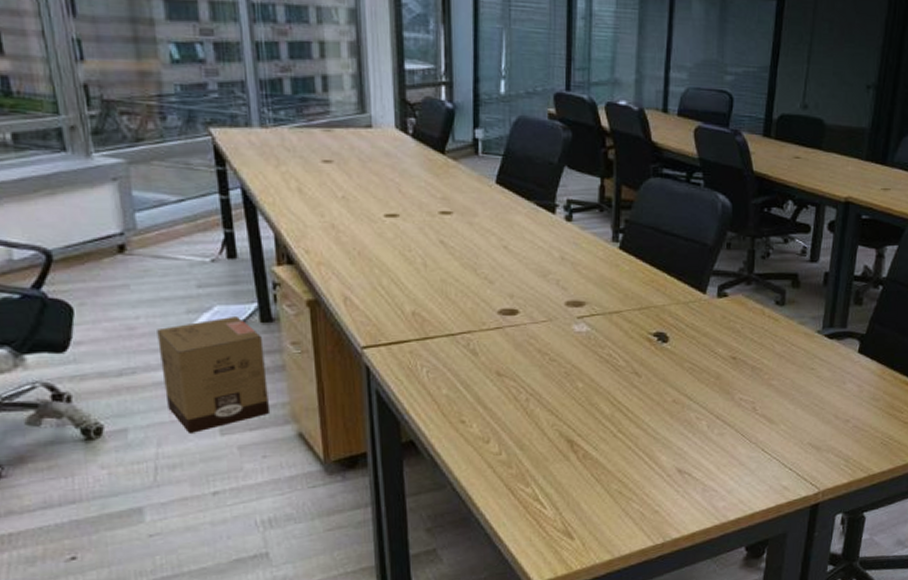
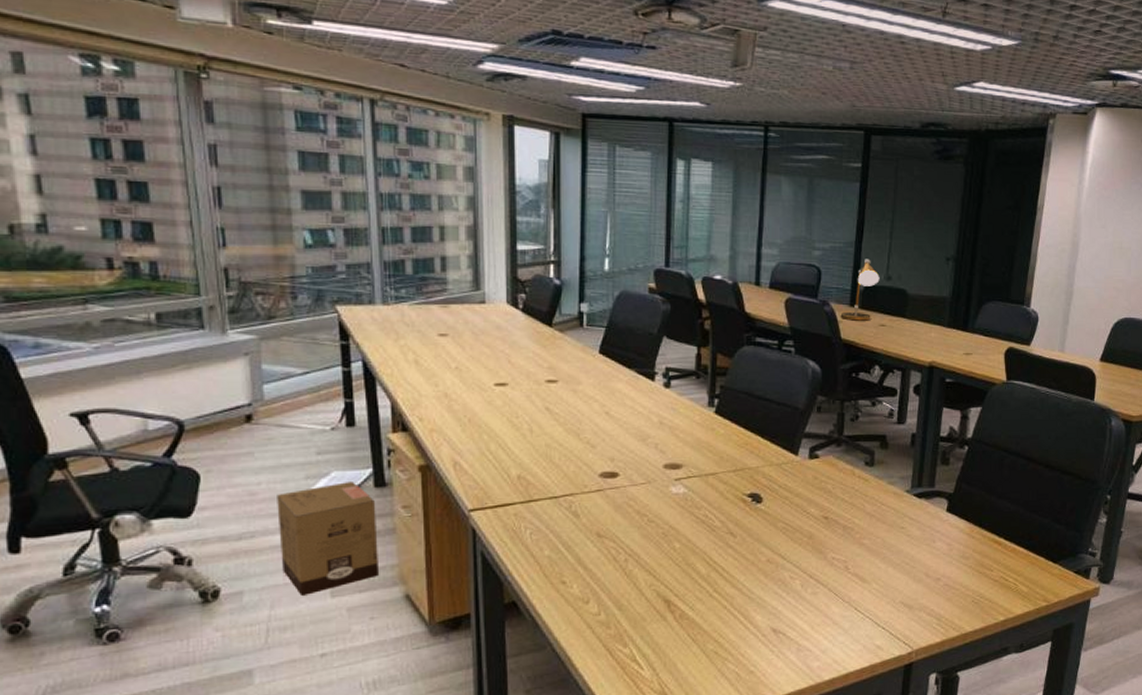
desk lamp: none [753,85,796,153] -> present [840,258,880,321]

